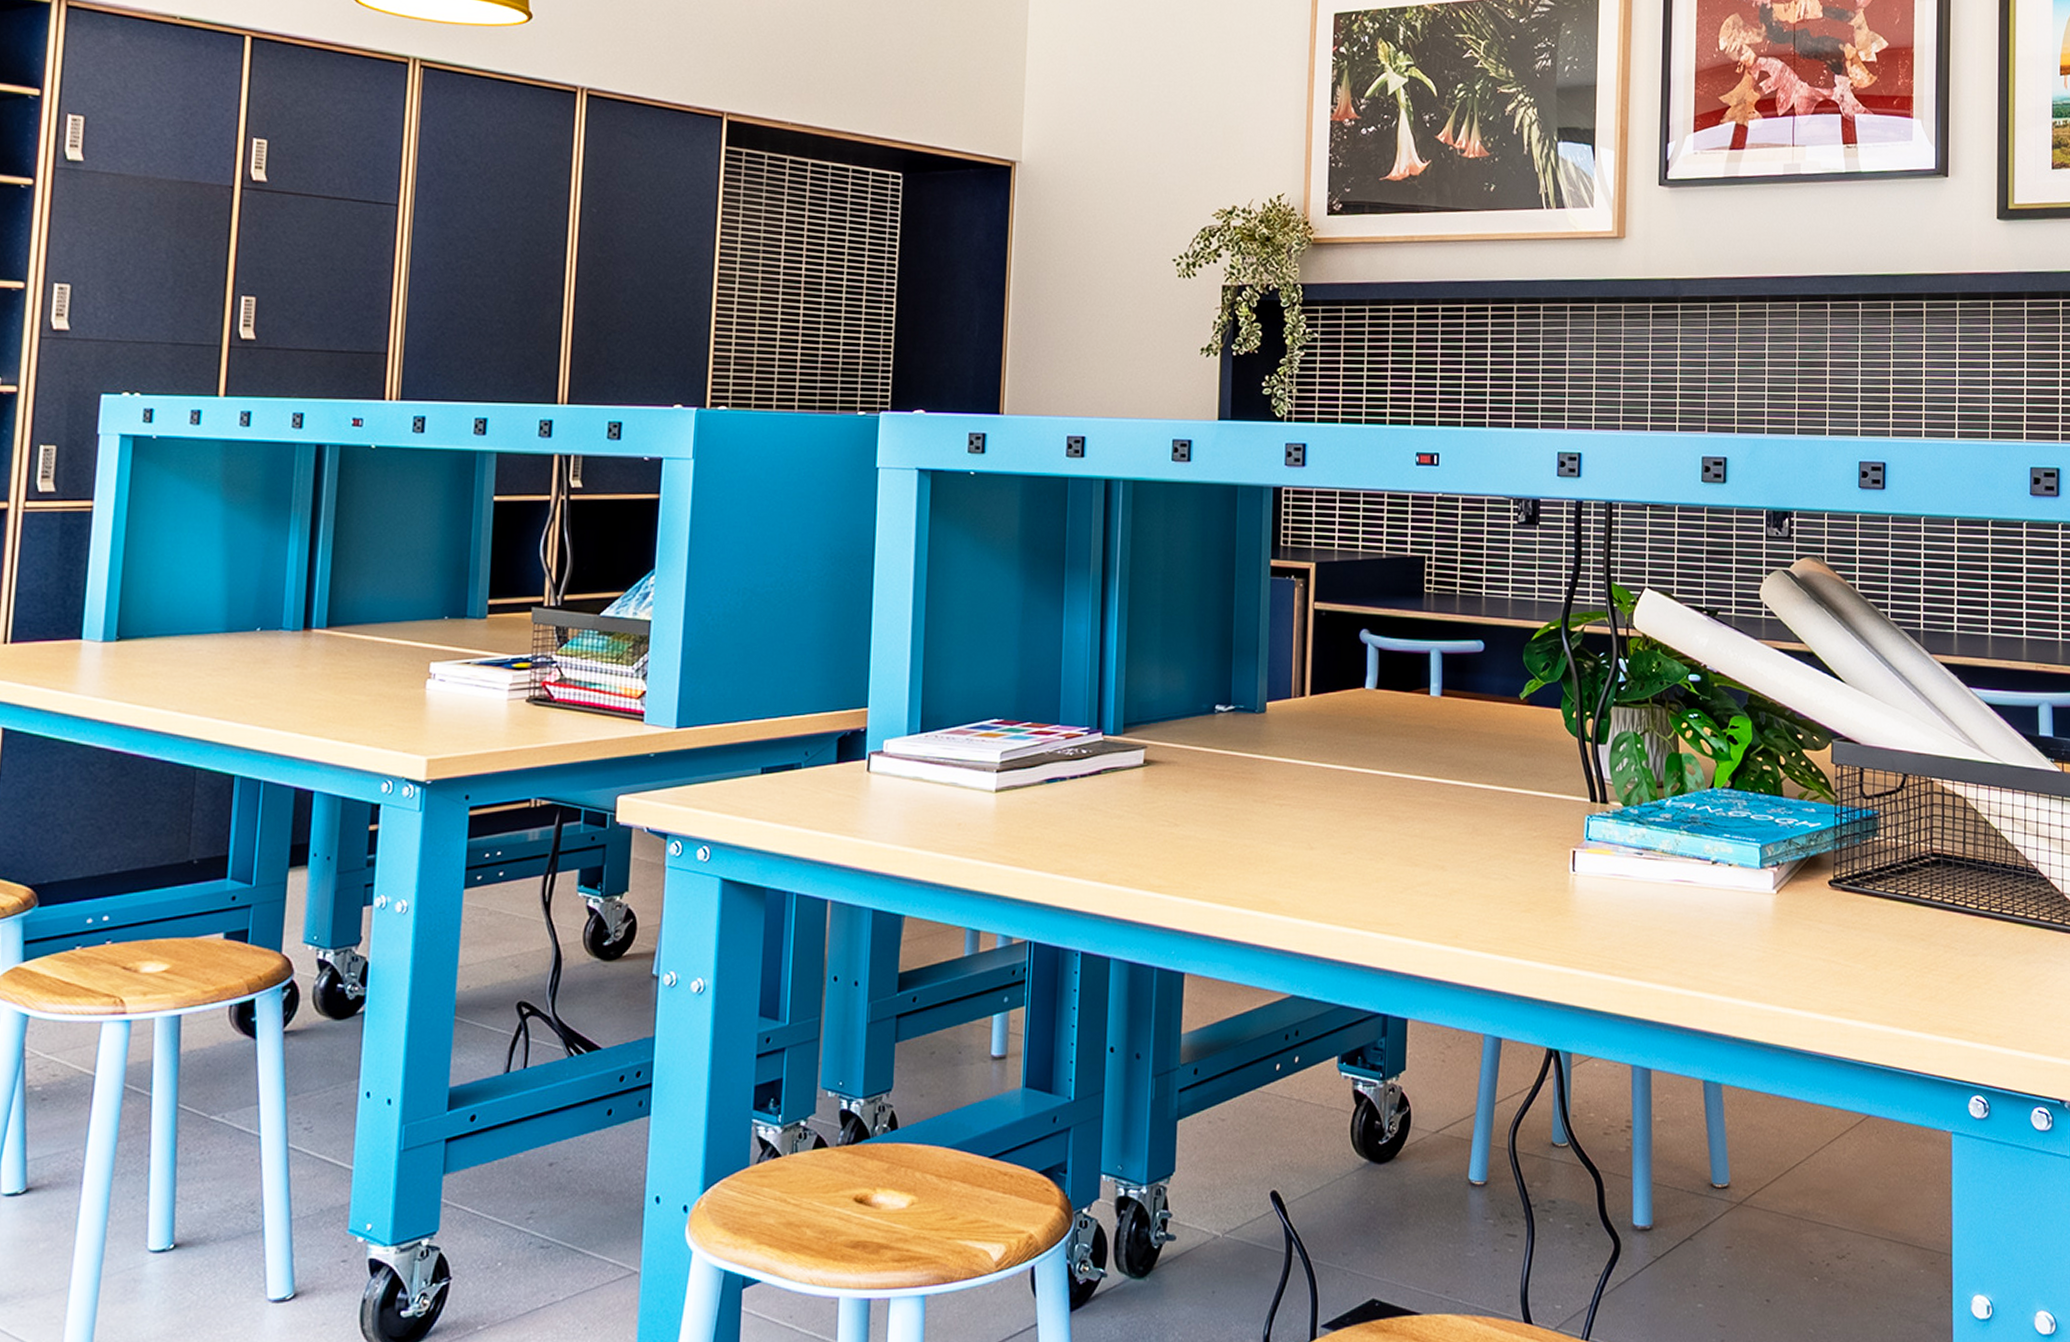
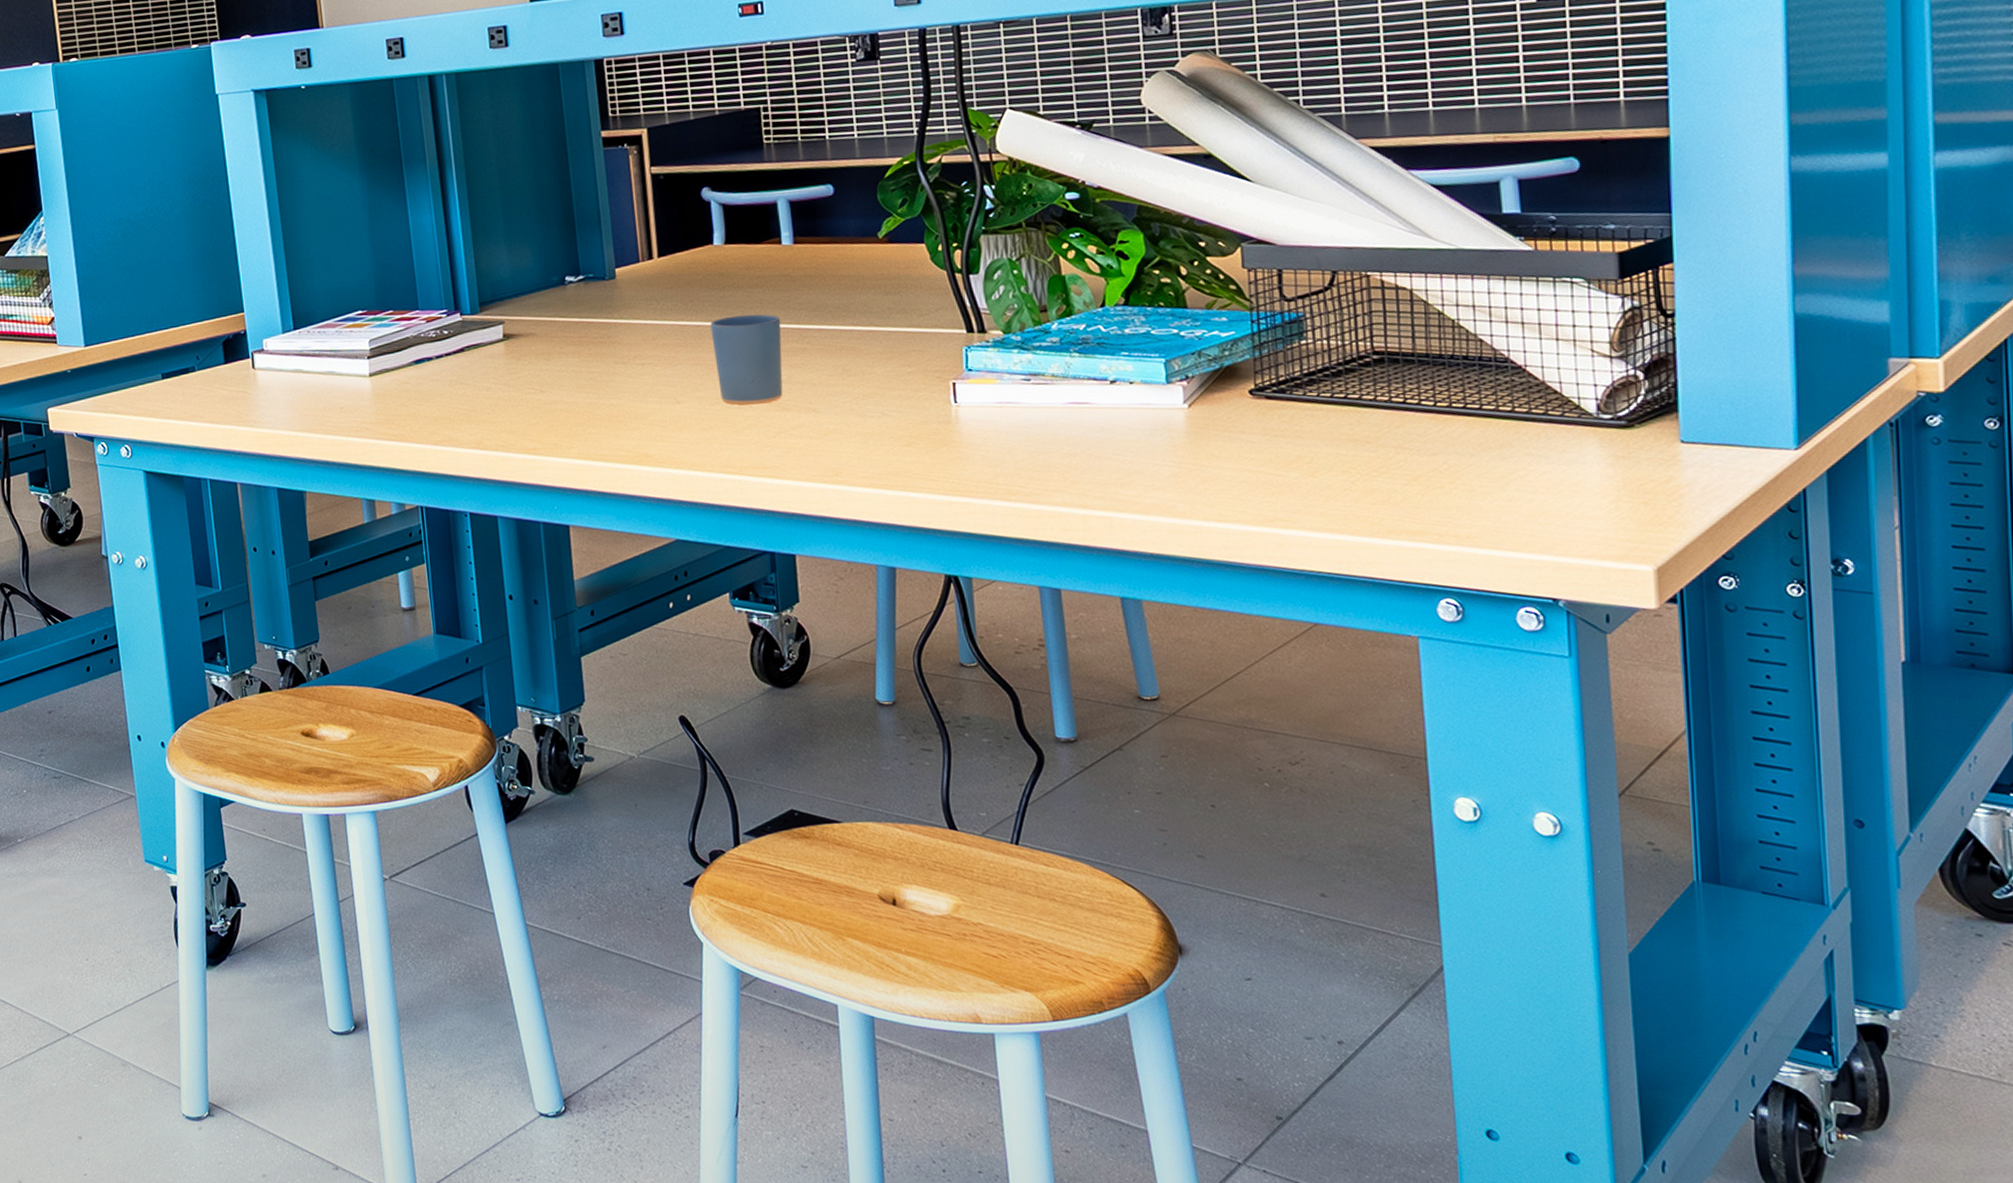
mug: none [1352,763,1421,857] -> present [710,314,783,405]

